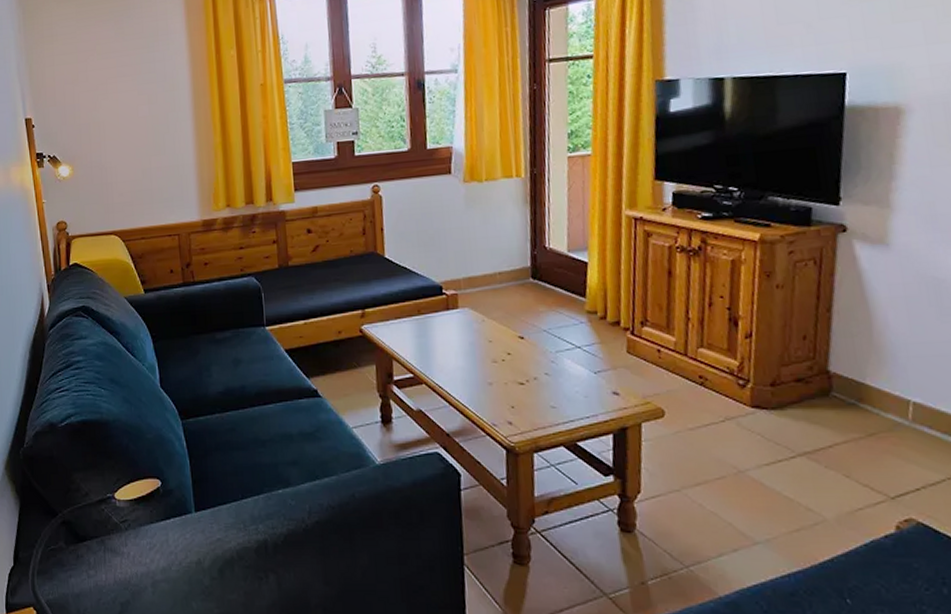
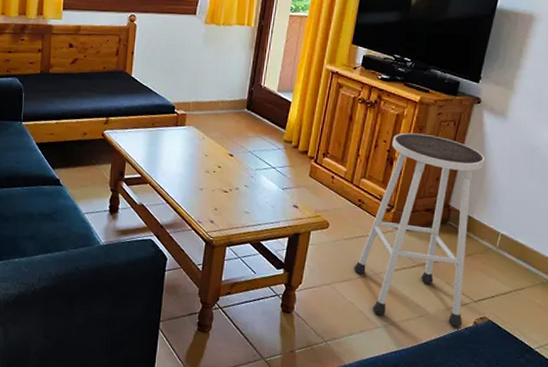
stool: none [708,280,880,534] -> present [353,132,485,326]

